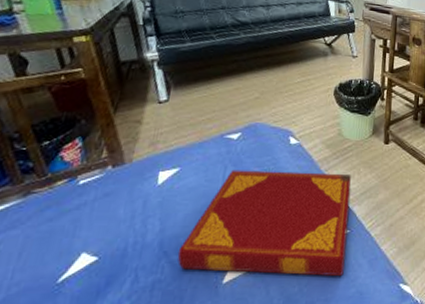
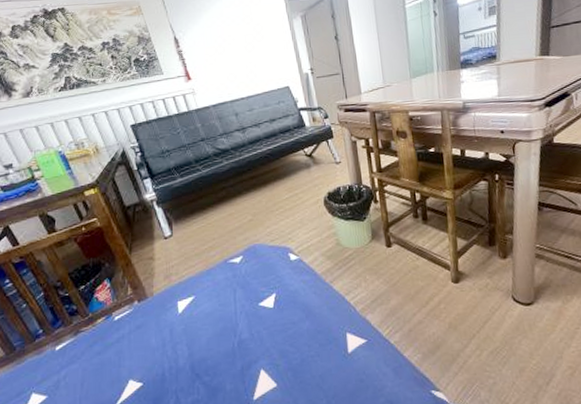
hardback book: present [177,170,351,277] -> none [208,283,369,390]

